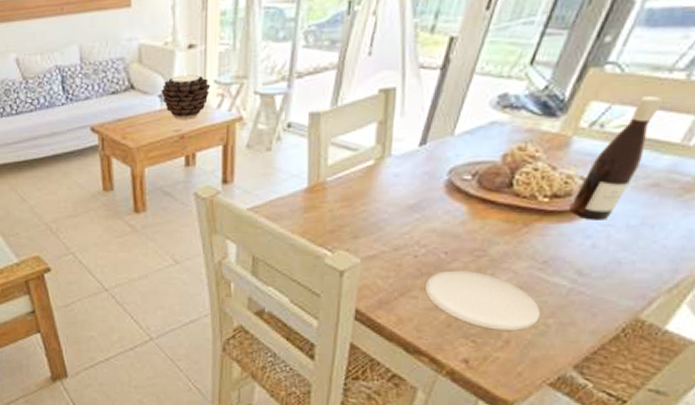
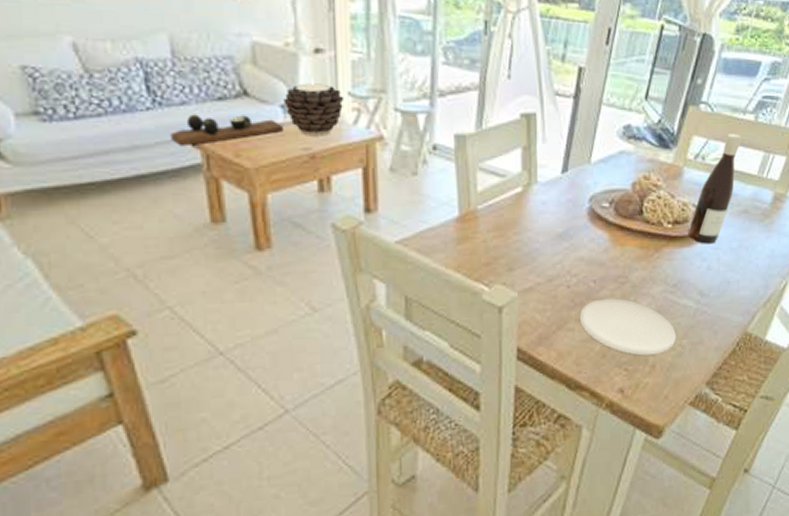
decorative tray: none [77,105,159,132] -> present [170,114,283,147]

